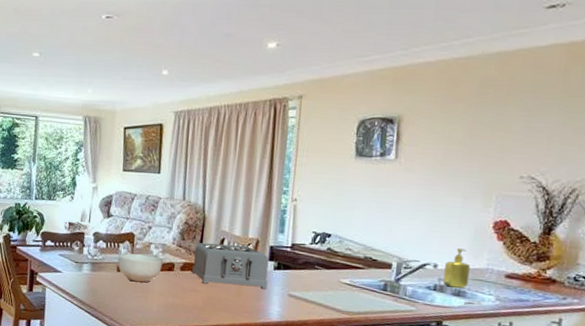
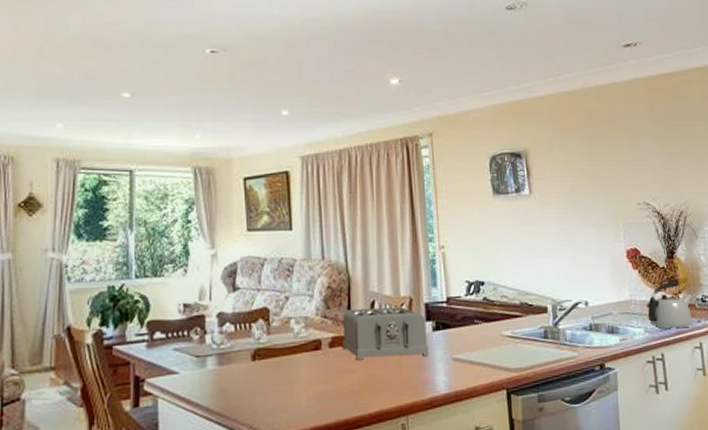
bowl: present [117,253,163,283] -> none [251,332,307,371]
soap dispenser: present [443,248,471,288] -> none [595,282,619,325]
kettle: none [502,257,564,303] -> present [647,282,694,329]

